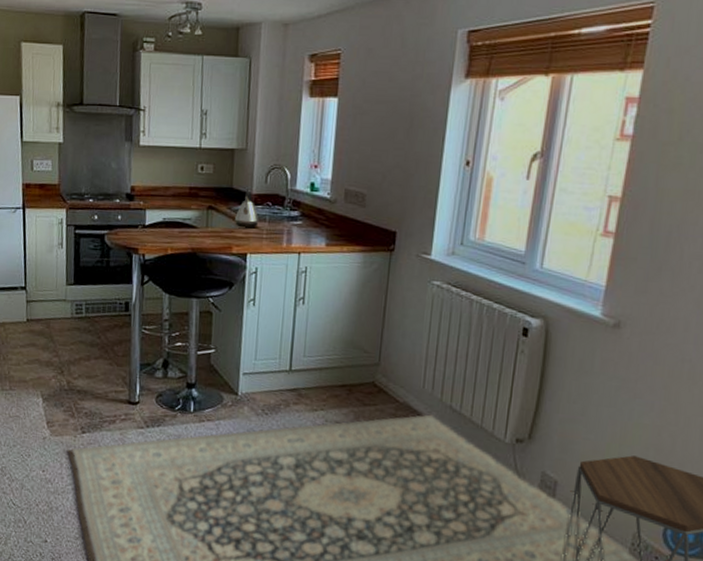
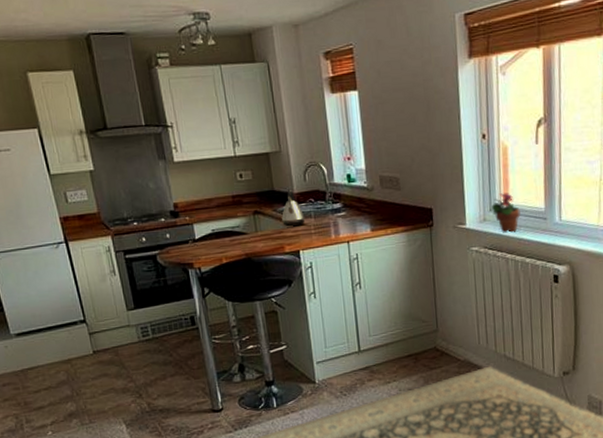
potted flower: none [463,226,496,272] -> present [492,192,521,233]

